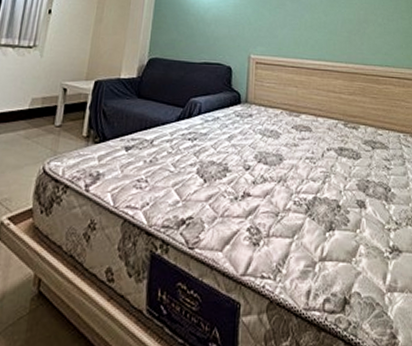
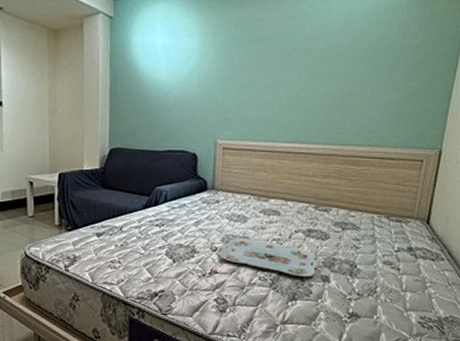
serving tray: none [252,156,353,201] -> present [219,238,319,276]

